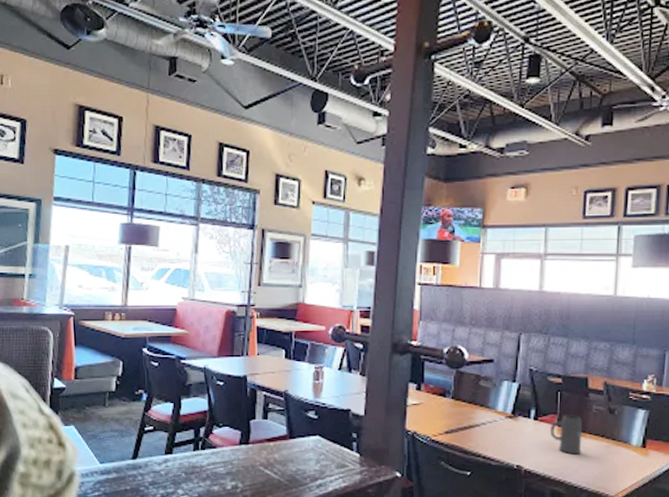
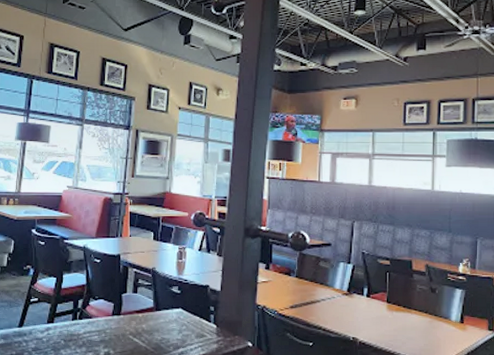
beer mug: present [549,415,583,455] -> none [380,293,409,329]

